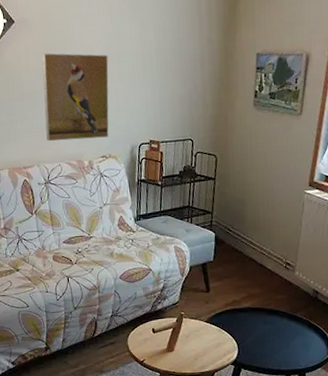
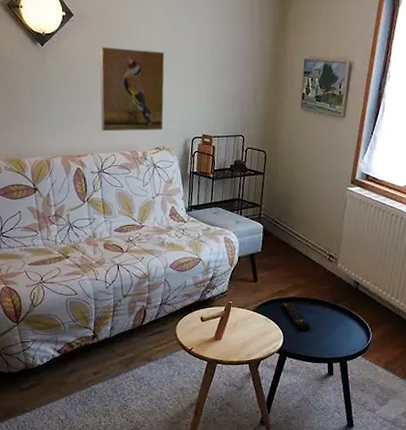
remote control: none [236,312,267,342] -> present [282,302,311,331]

